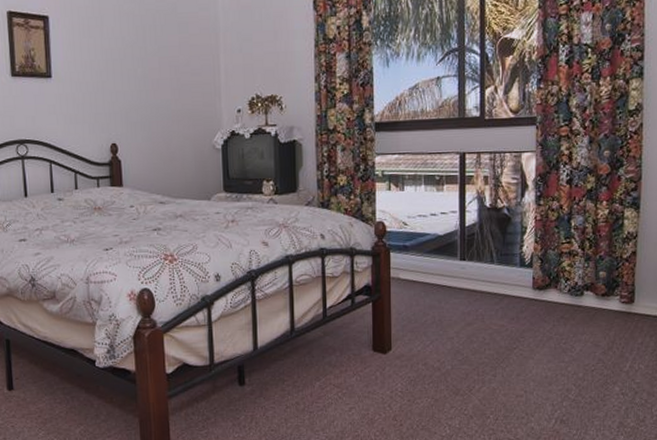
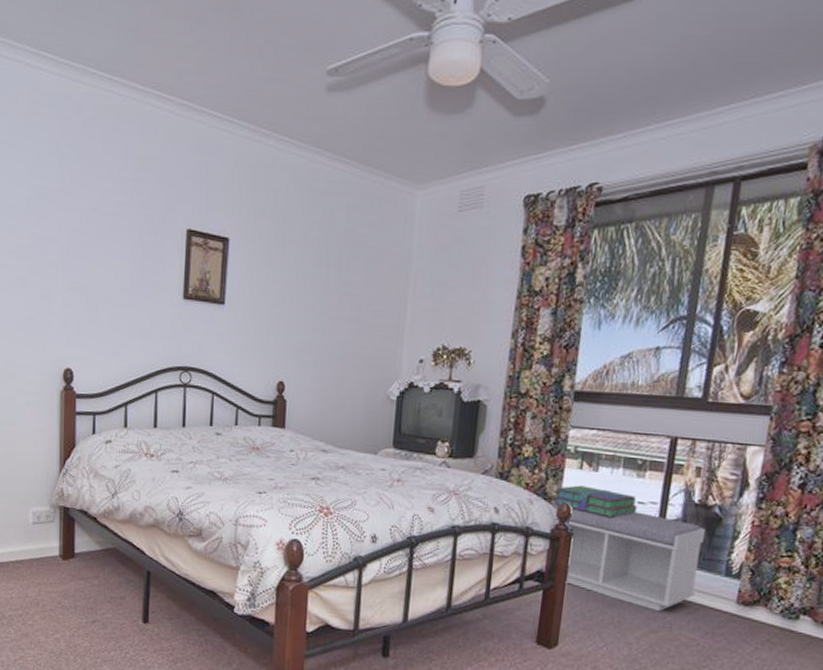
bench: none [369,221,498,306] -> present [552,503,705,612]
stack of books: none [370,204,441,229] -> present [553,485,637,517]

